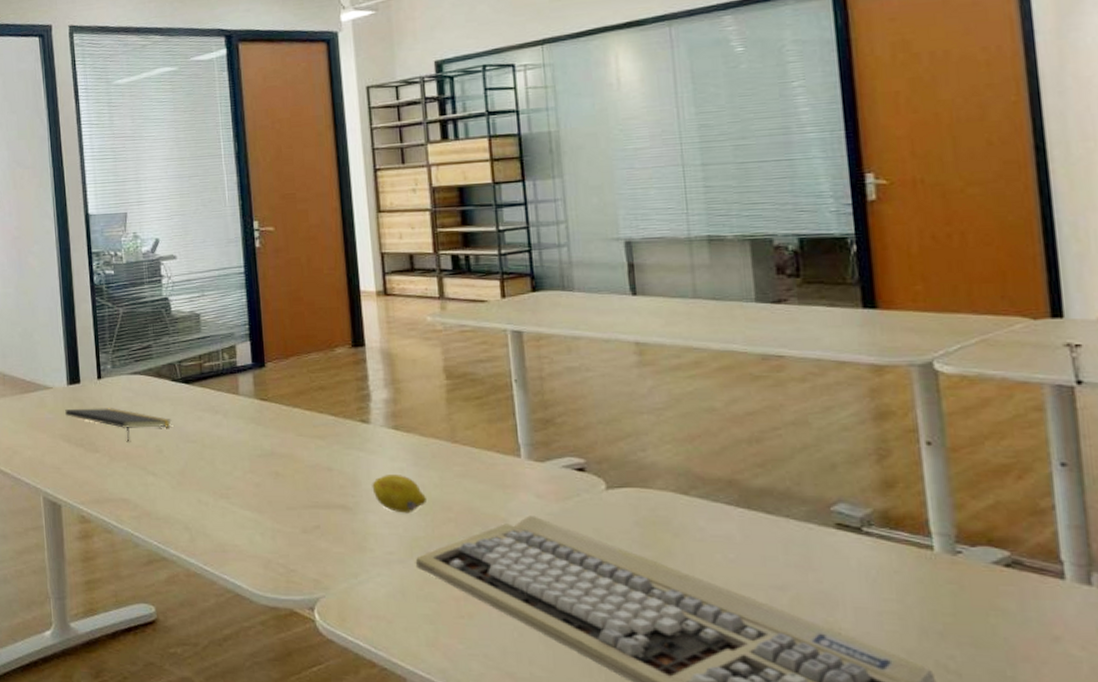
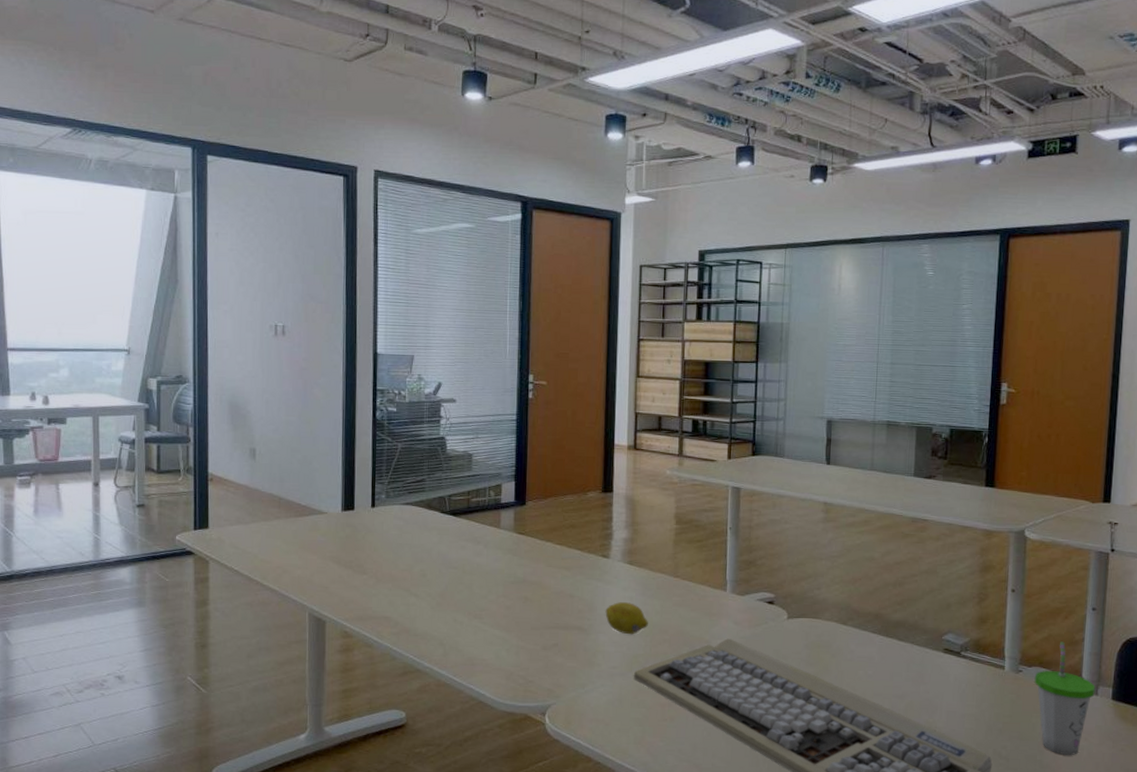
notepad: present [65,408,172,441] -> none [337,533,437,565]
cup: none [983,510,1087,670] -> present [1034,641,1096,755]

